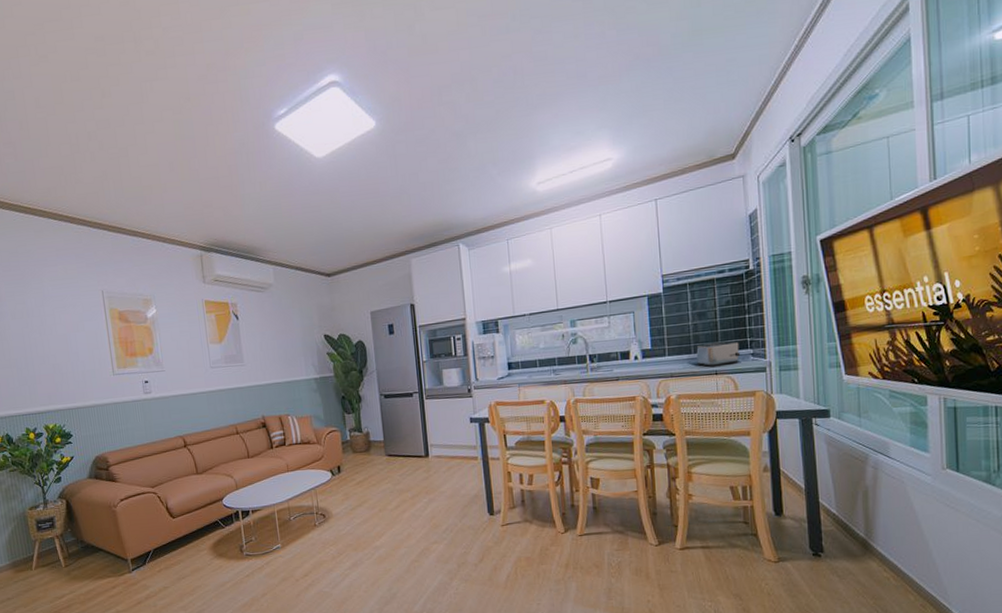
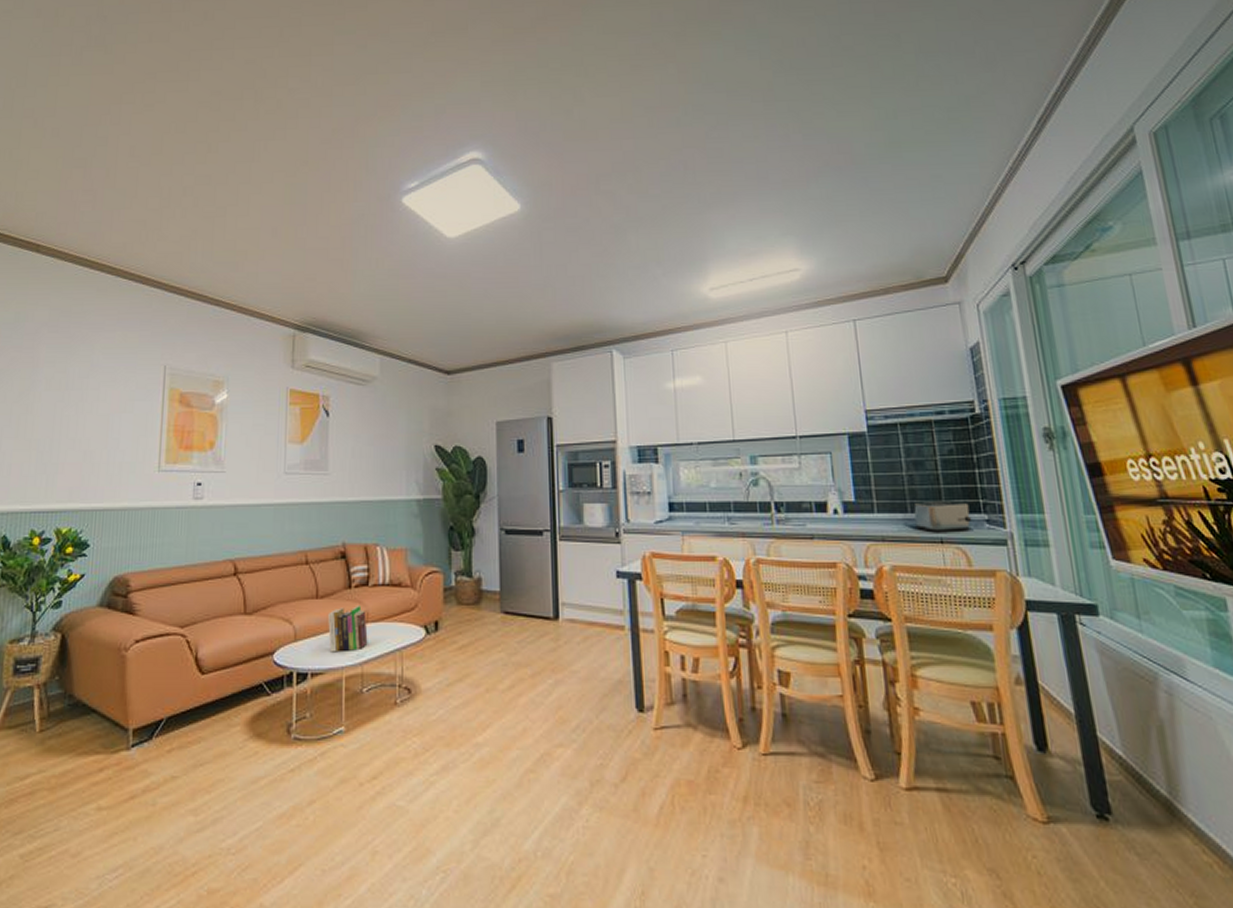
books: none [258,460,290,495] -> present [328,606,368,653]

